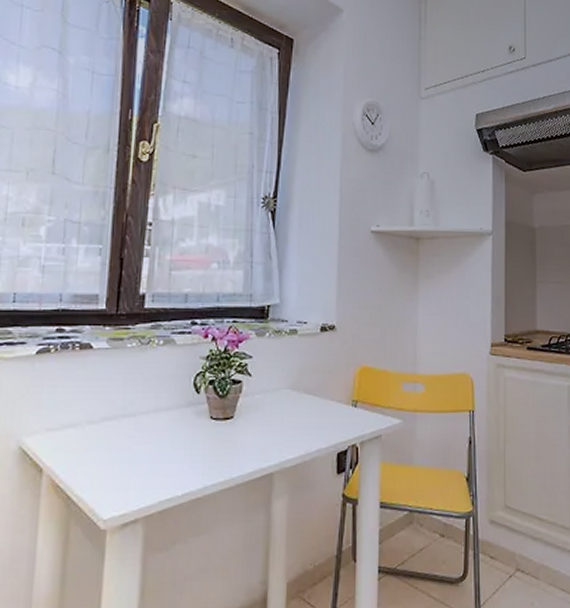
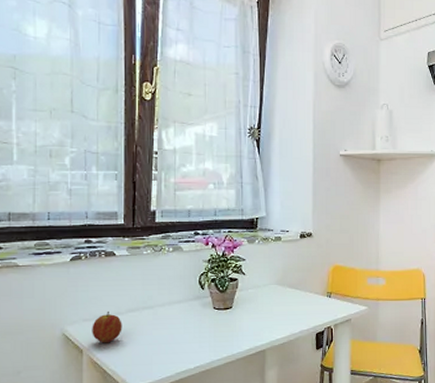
fruit: none [56,418,95,461] -> present [92,310,122,343]

